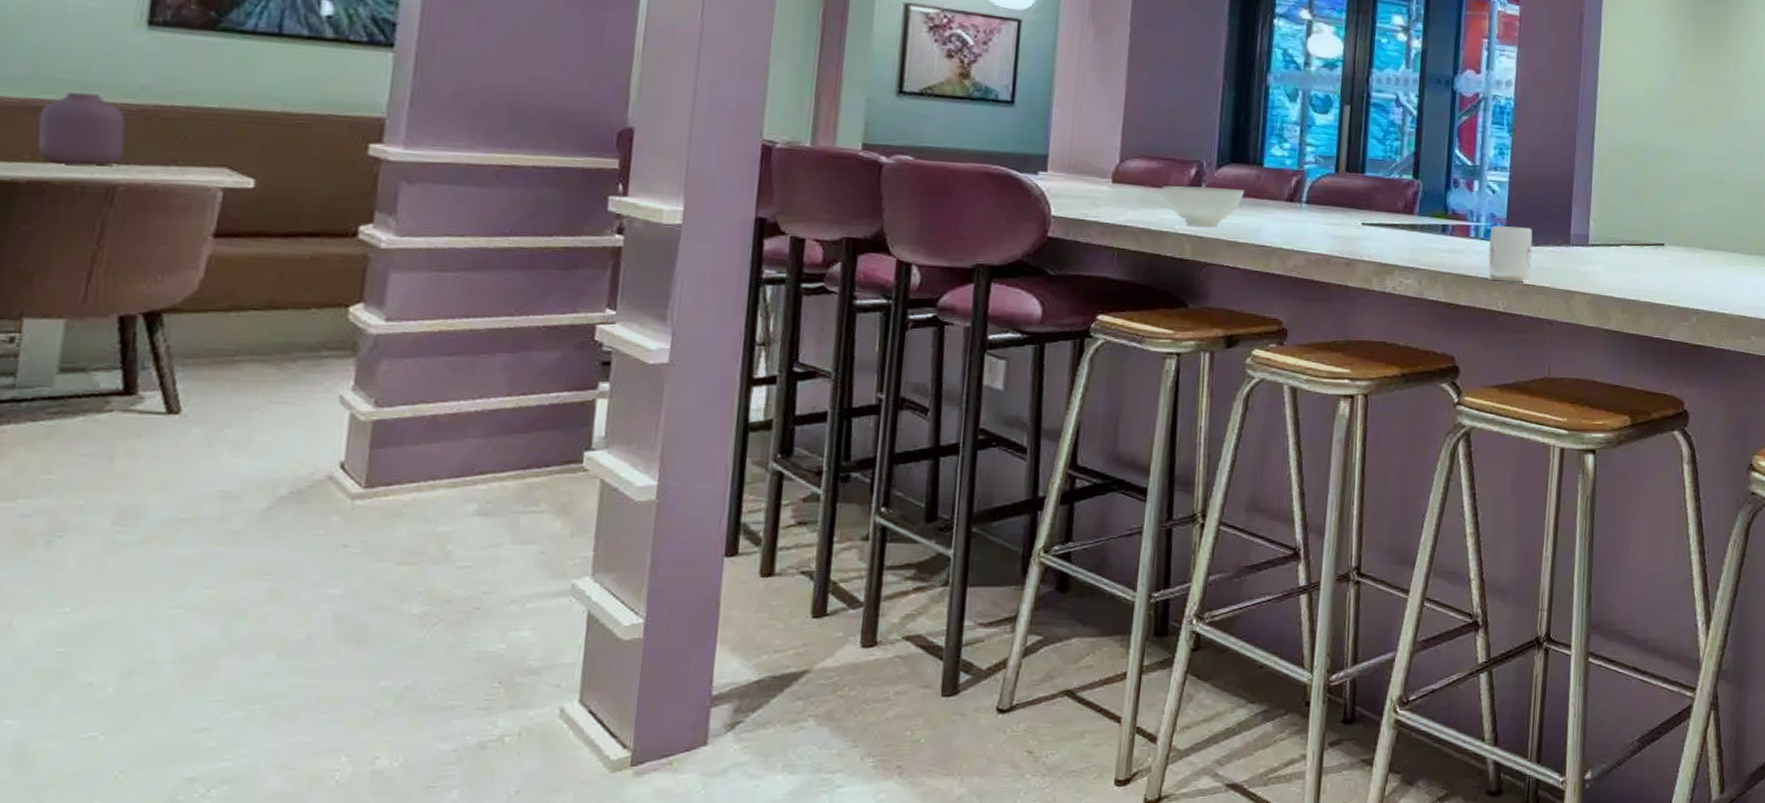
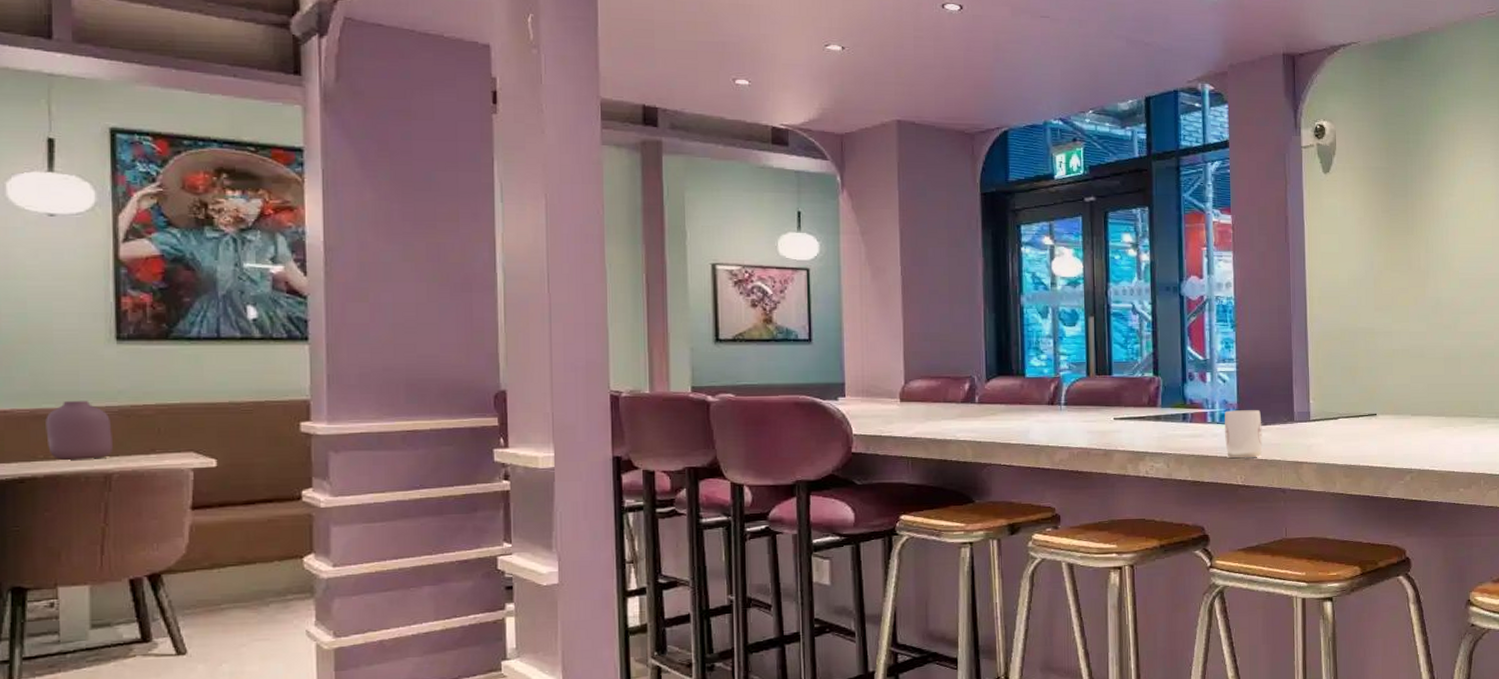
bowl: present [1162,185,1245,228] -> none [942,398,1012,434]

